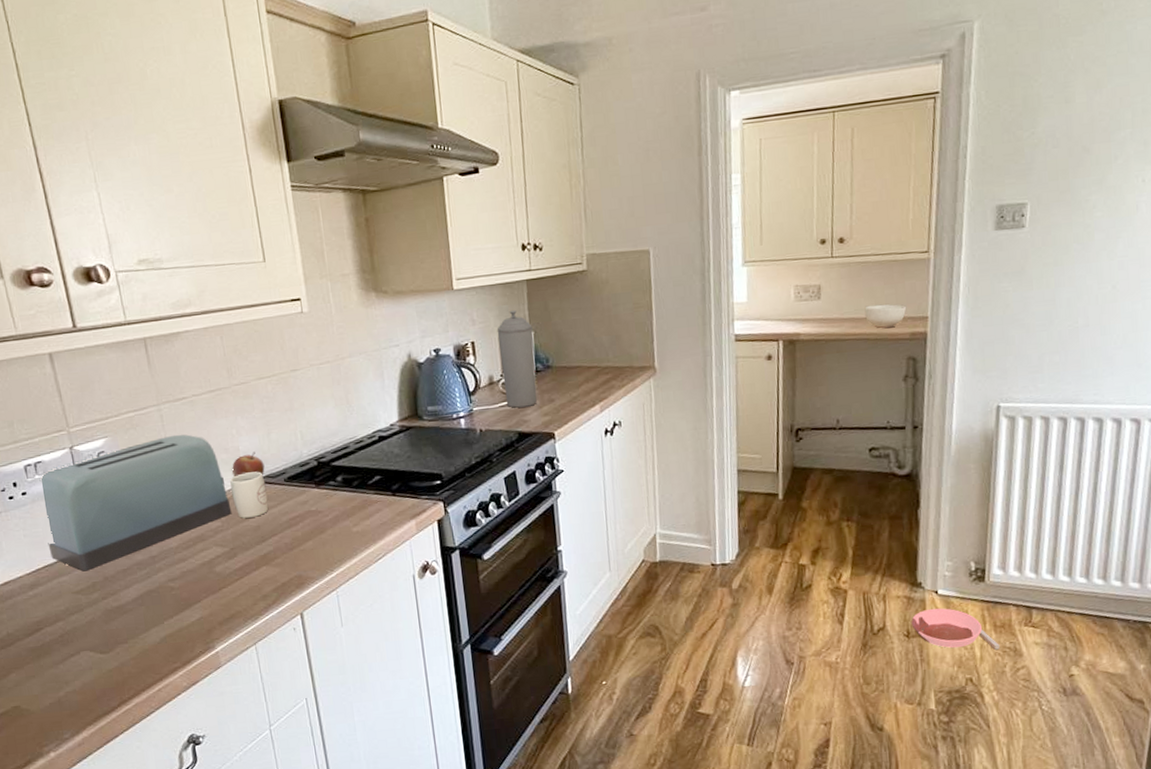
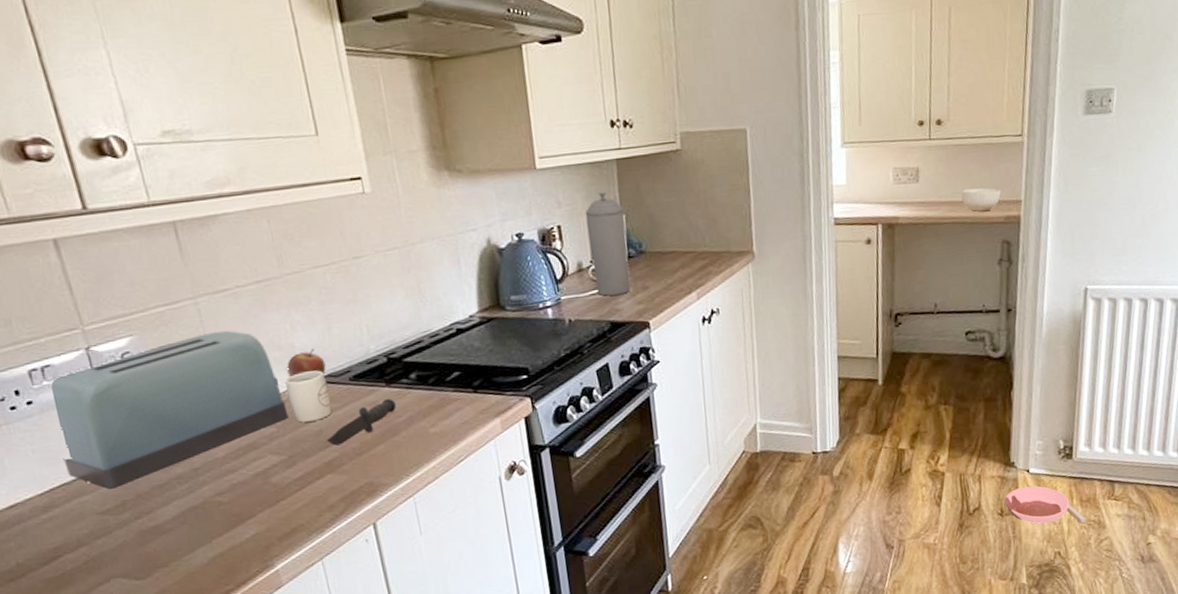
knife: none [262,499,324,541] -> present [326,399,396,446]

